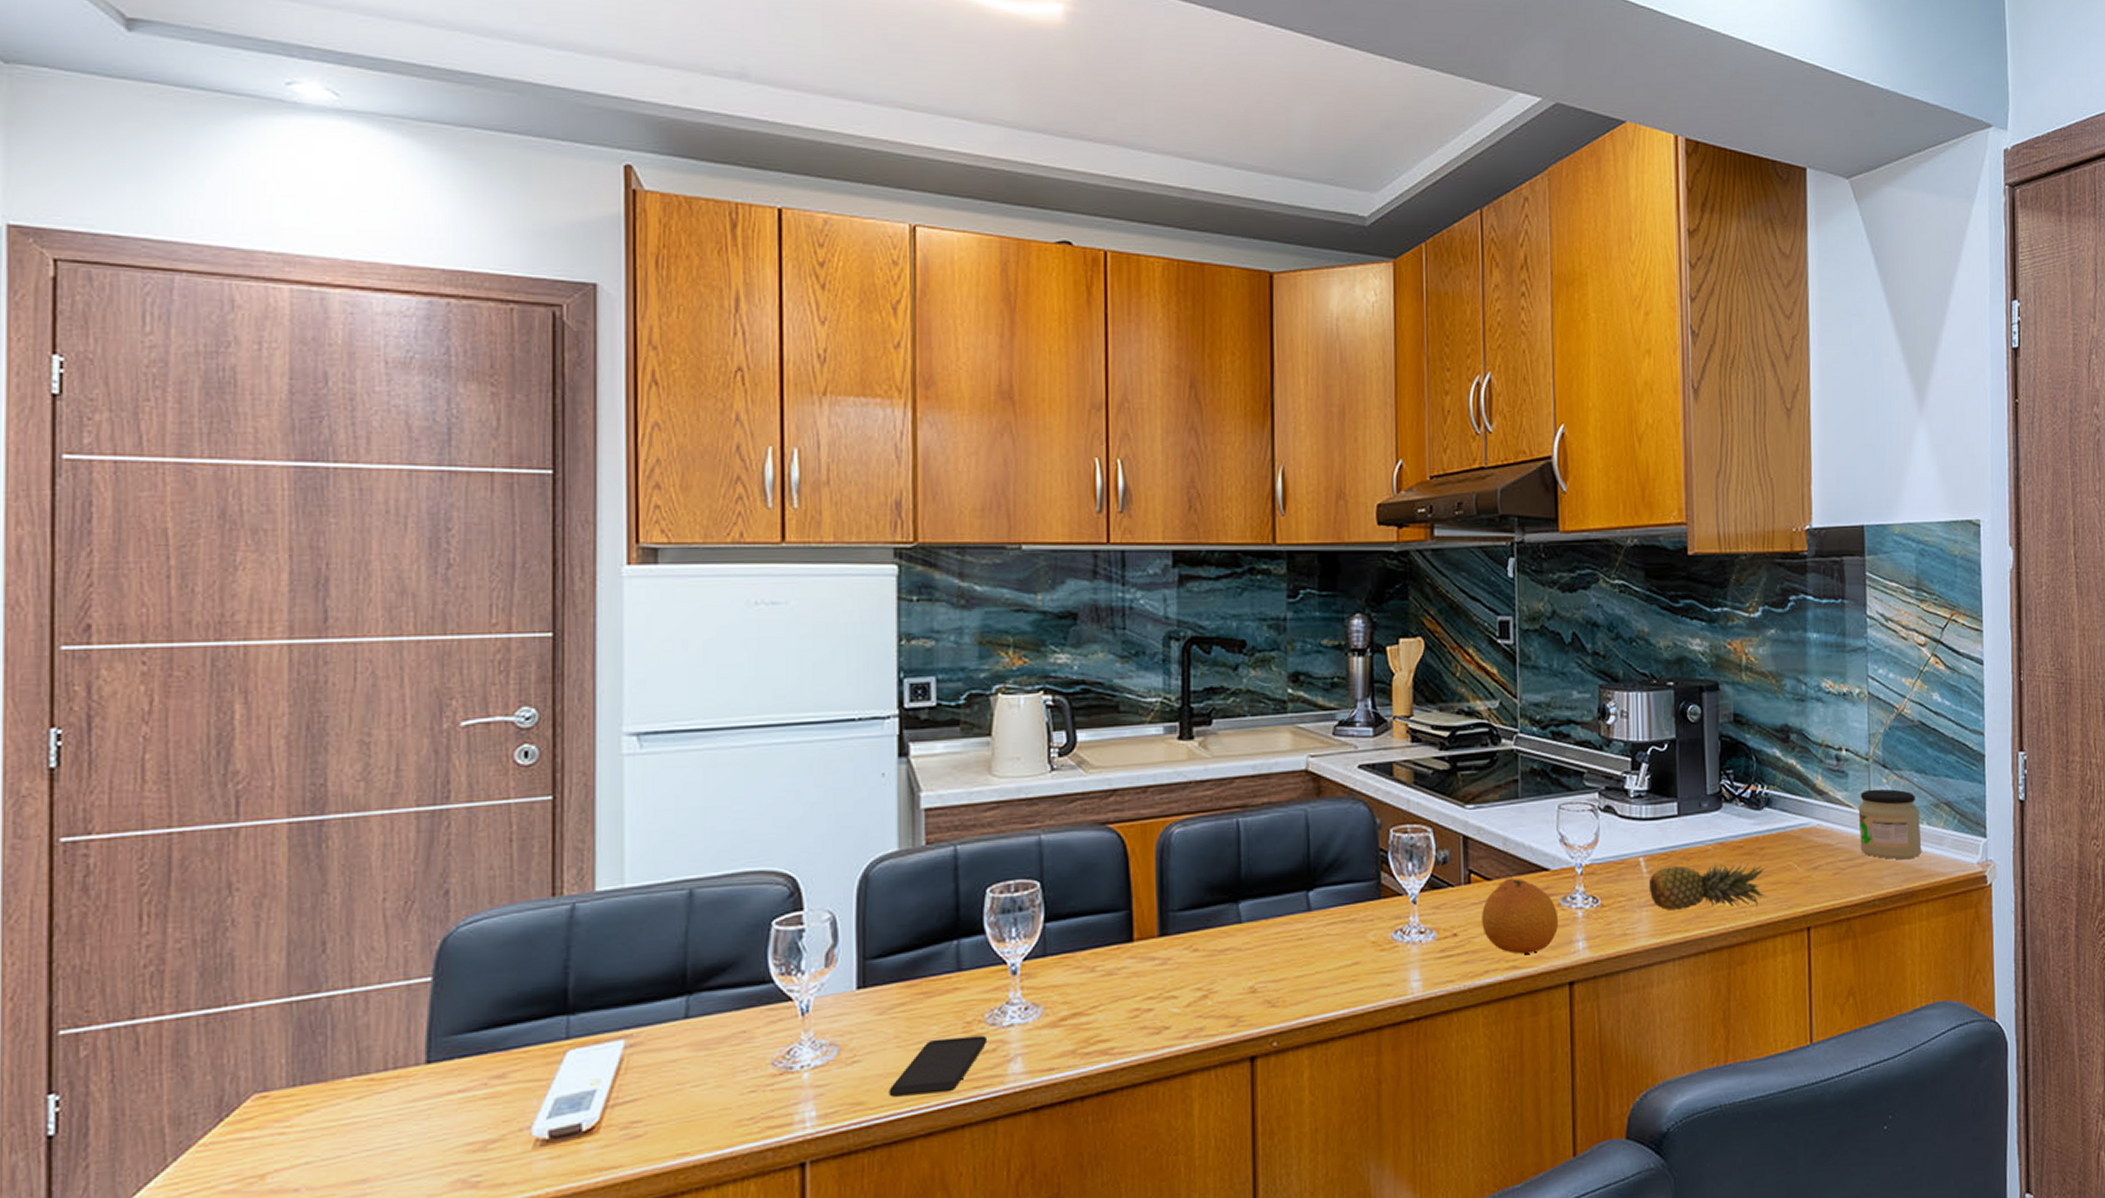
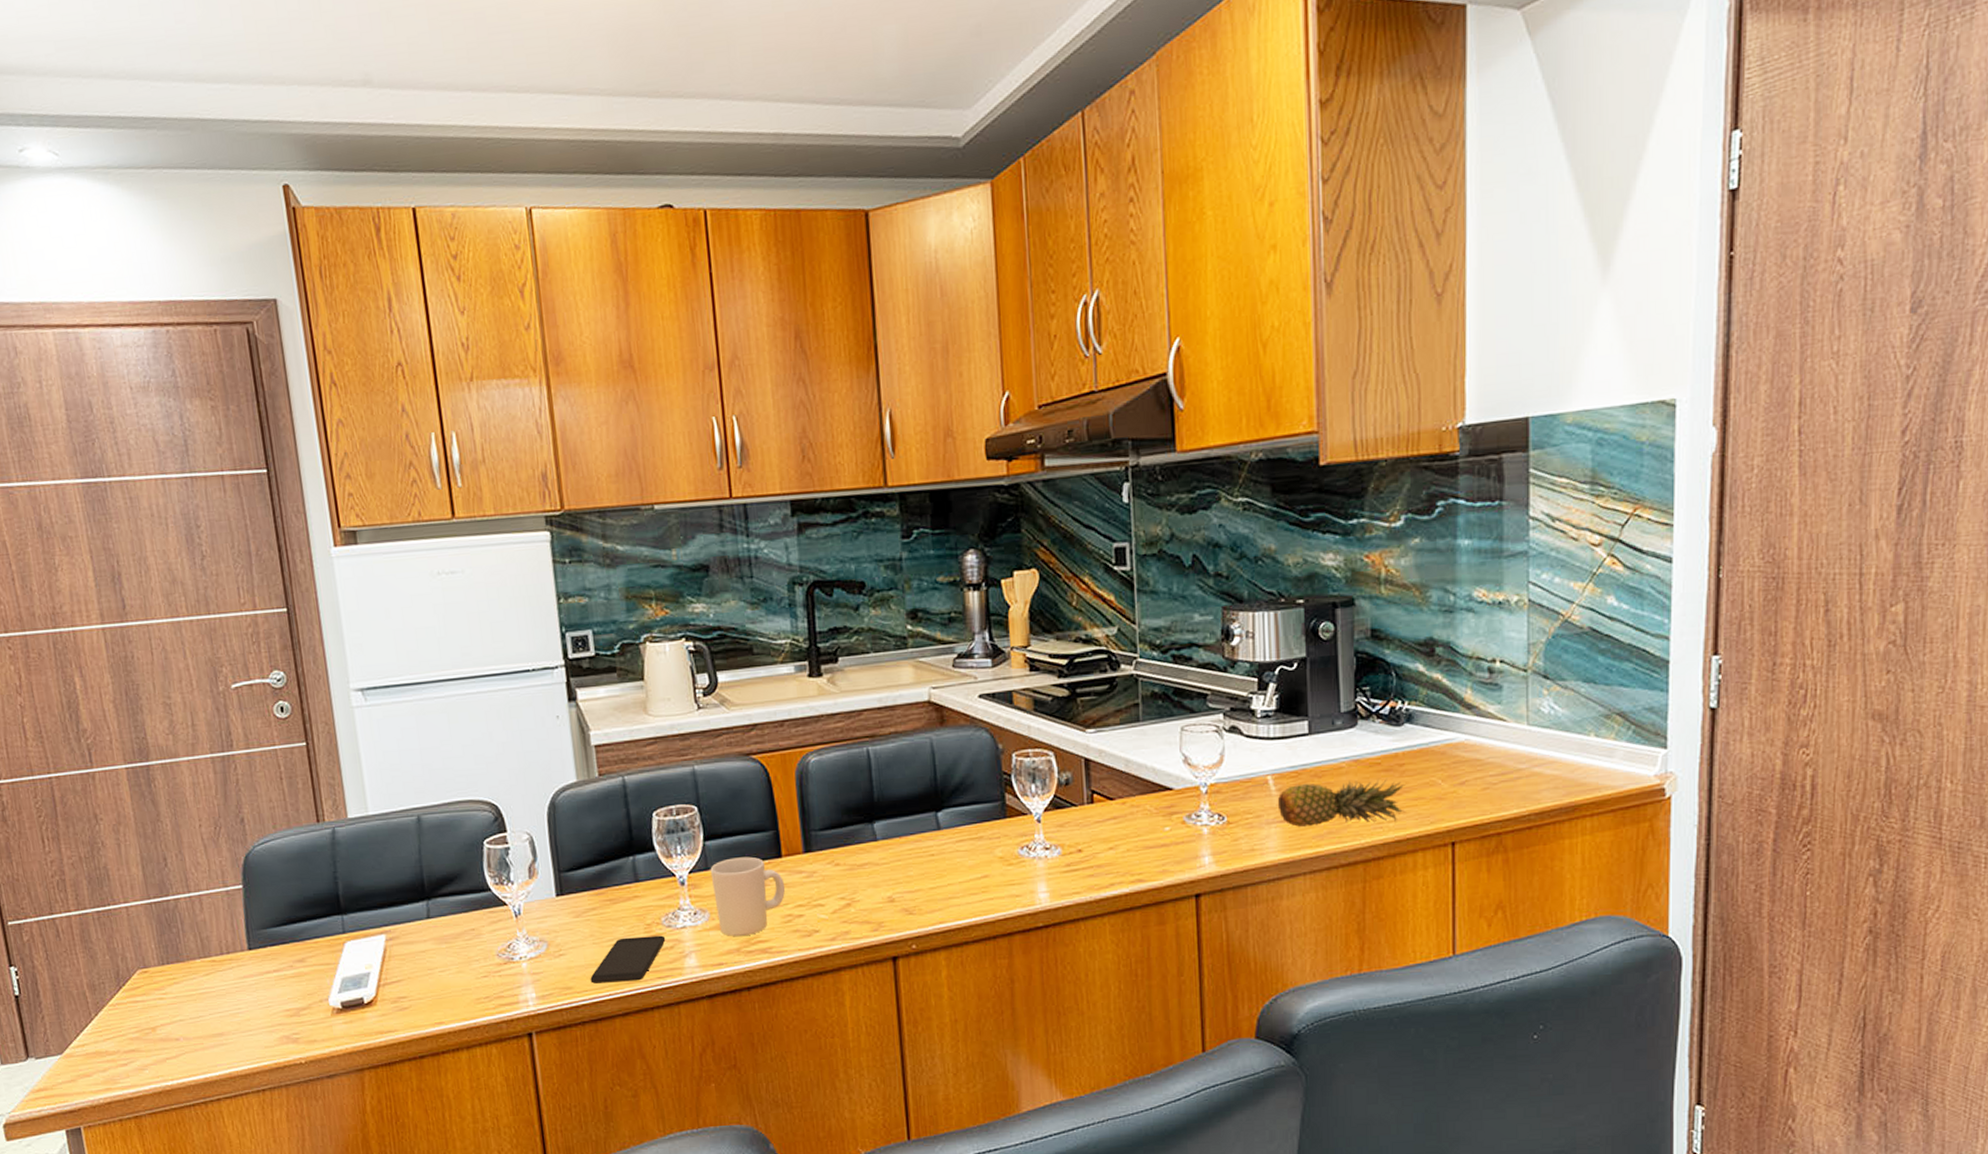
mug: none [1049,941,1135,1036] -> present [710,856,786,937]
fruit: present [1482,878,1559,954] -> none [1105,797,1184,868]
jar: present [1858,789,1922,859] -> none [1513,700,1588,773]

